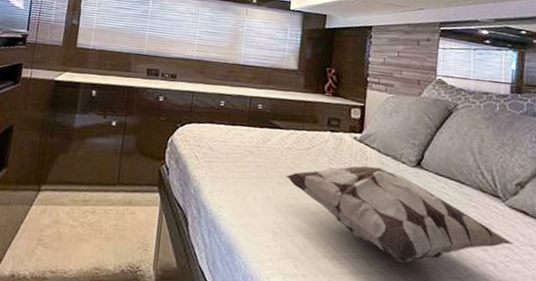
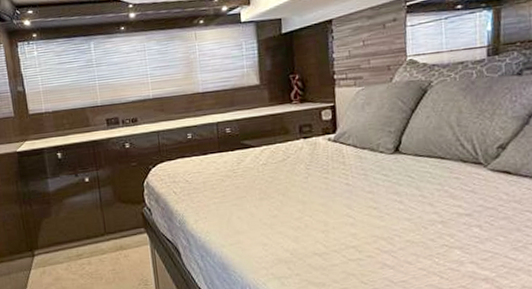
decorative pillow: present [285,165,515,264] -> none [265,162,499,245]

